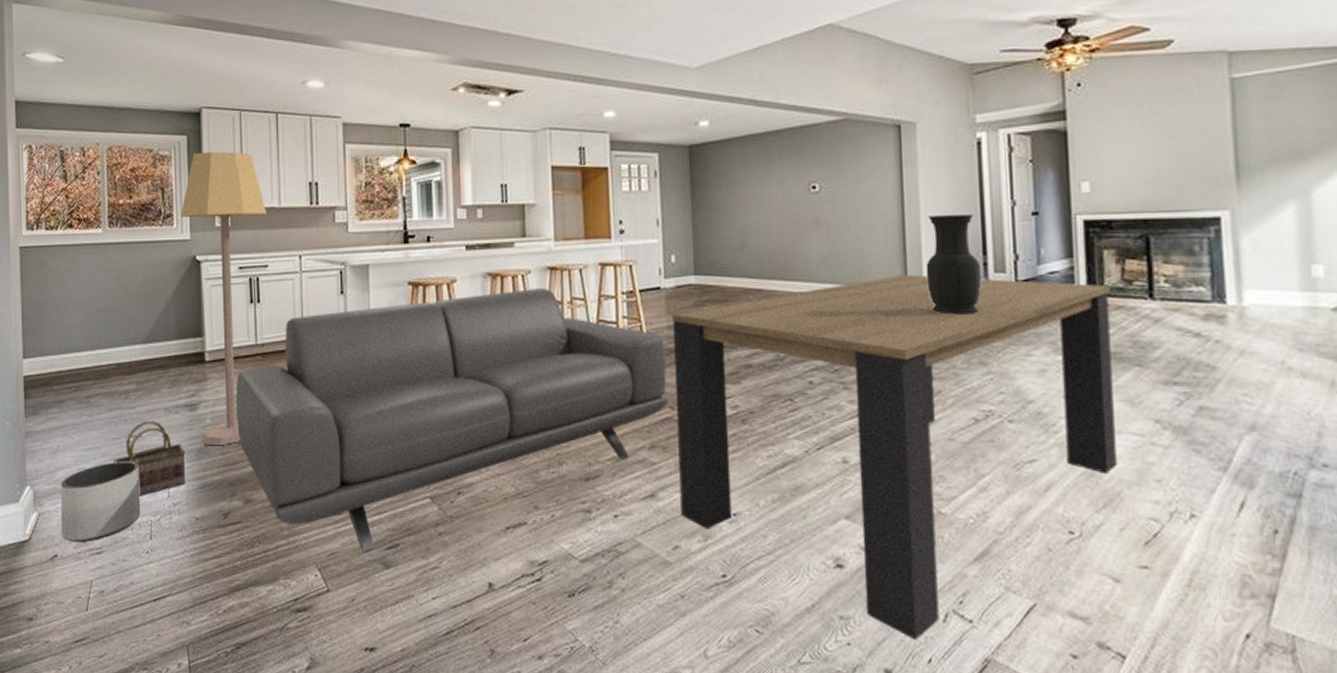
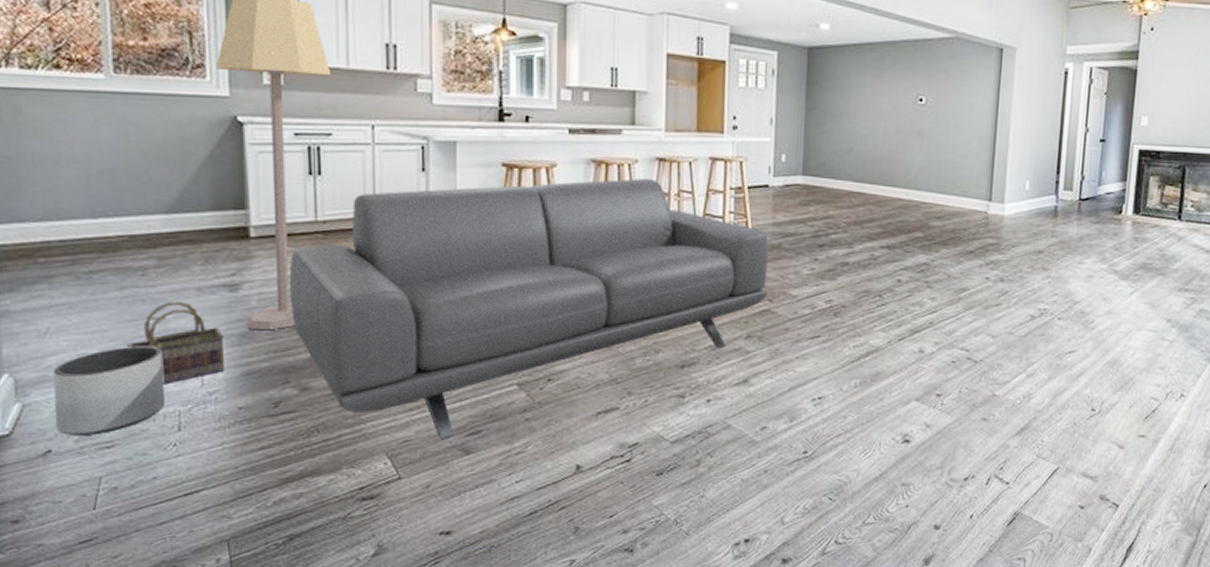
dining table: present [671,275,1117,641] -> none [771,187,1151,501]
vase: present [926,214,982,315] -> none [1007,135,1054,226]

